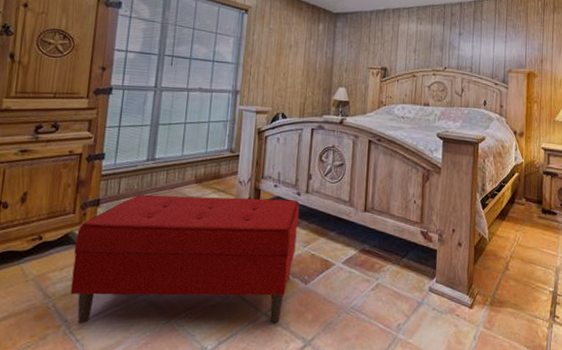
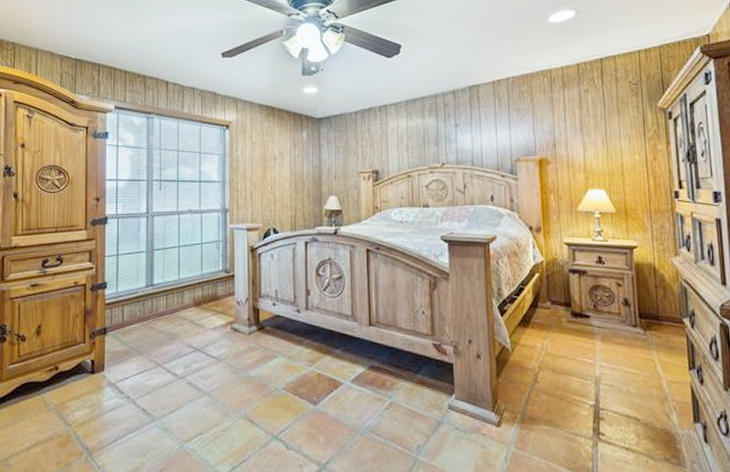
bench: present [70,194,300,324] -> none [87,318,301,451]

